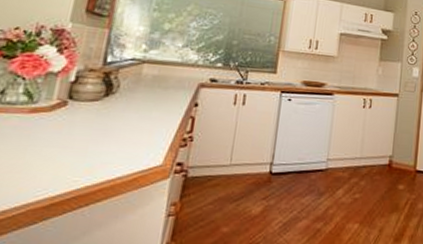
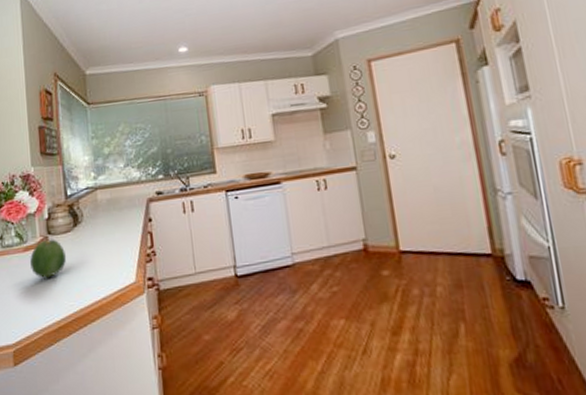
fruit: none [33,104,86,147] -> present [30,239,66,278]

